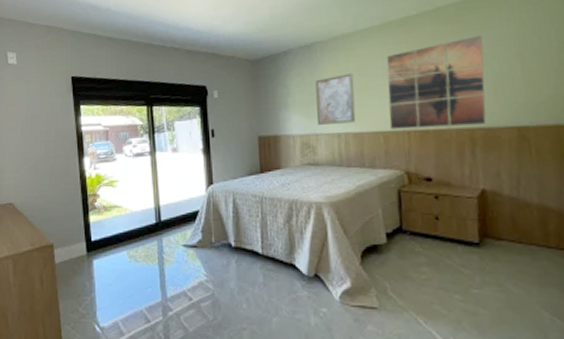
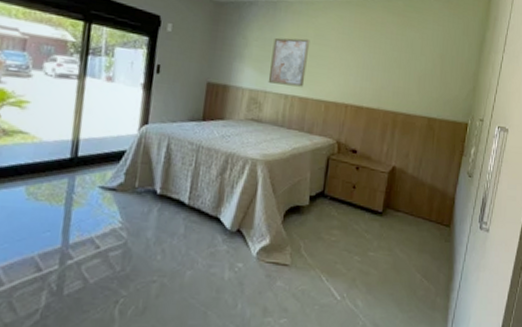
wall art: present [386,34,487,130] -> none [332,30,418,110]

